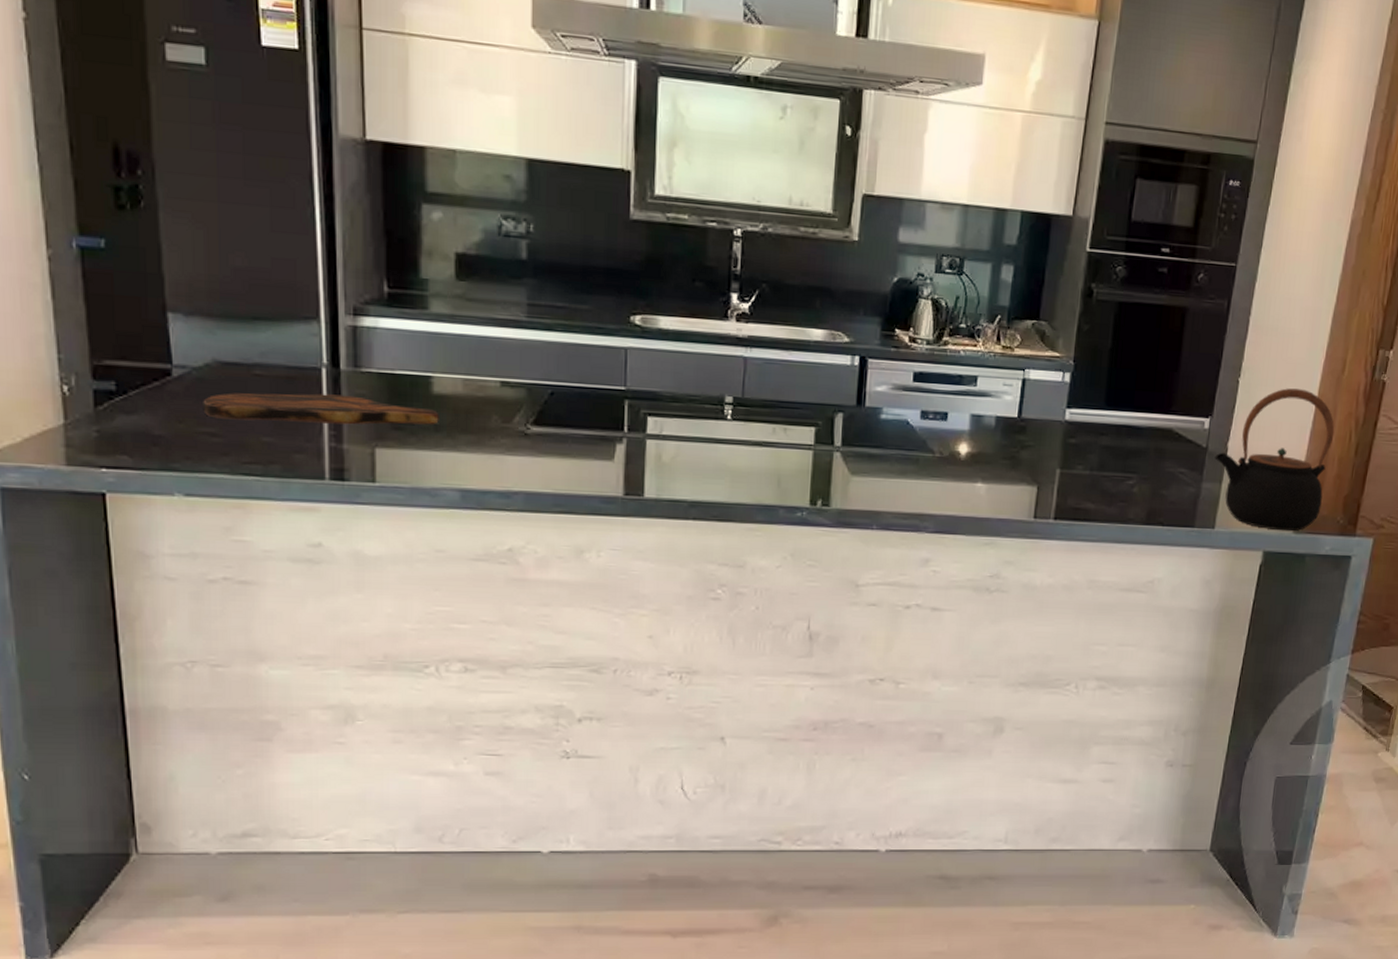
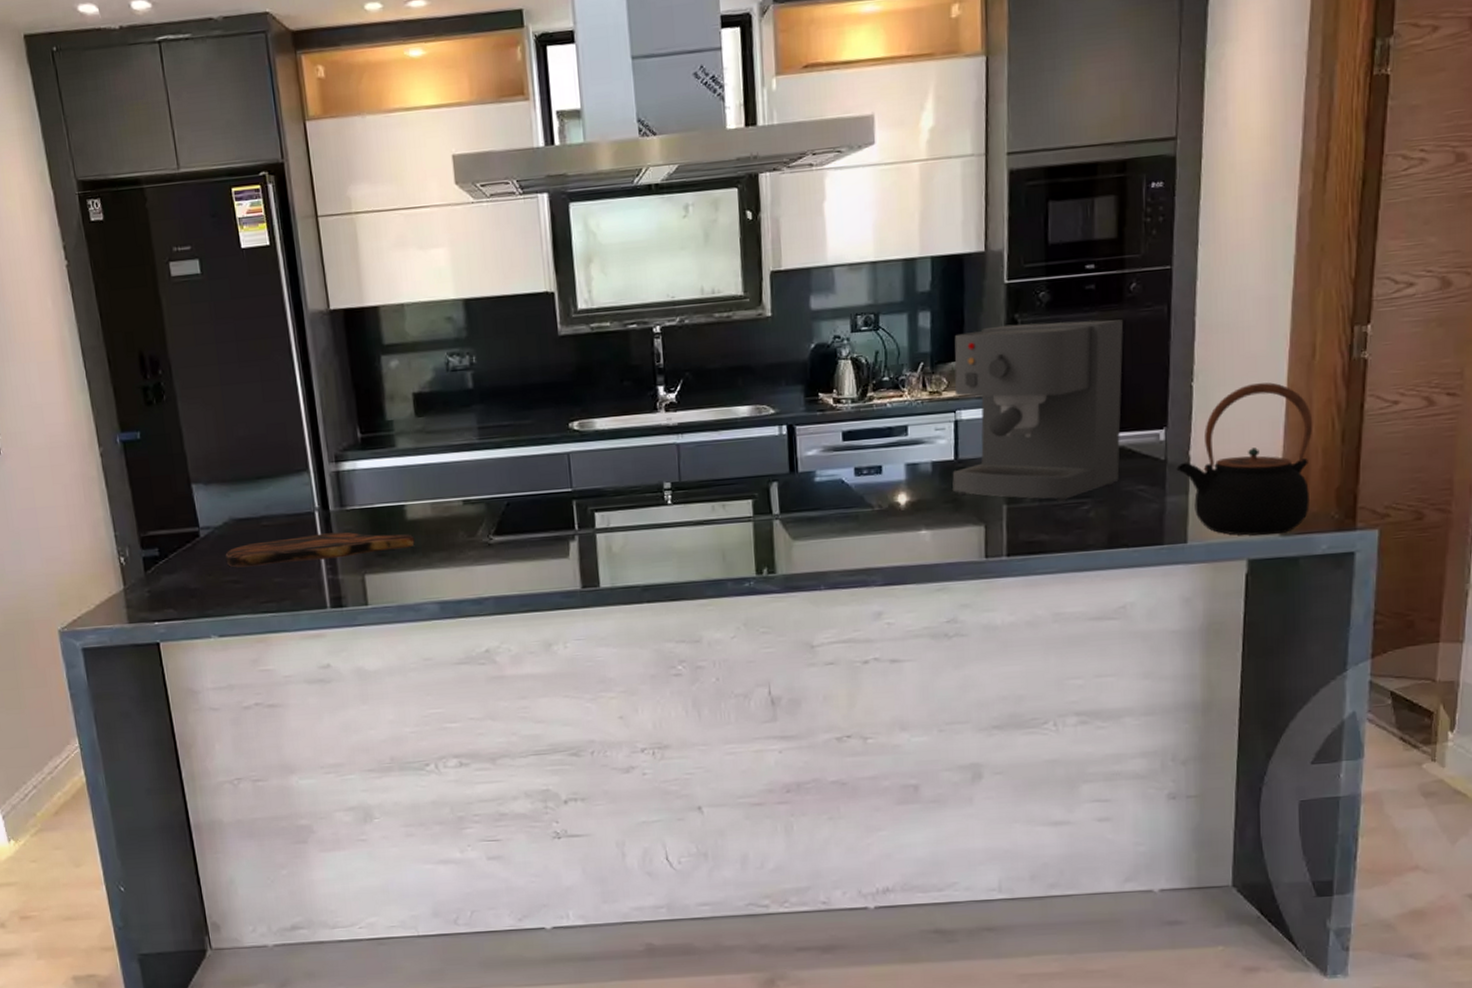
coffee maker: none [1012,292,1188,474] -> present [952,319,1124,503]

